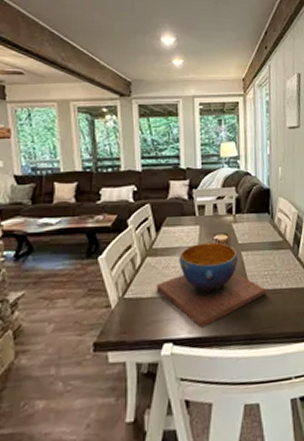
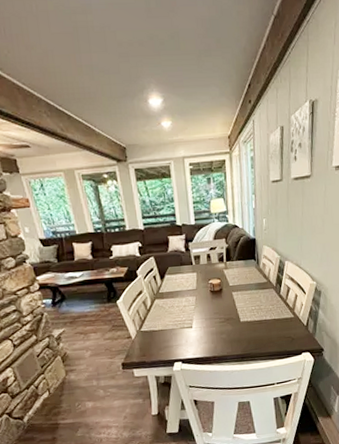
decorative bowl: present [156,242,266,327] -> none [165,285,254,350]

